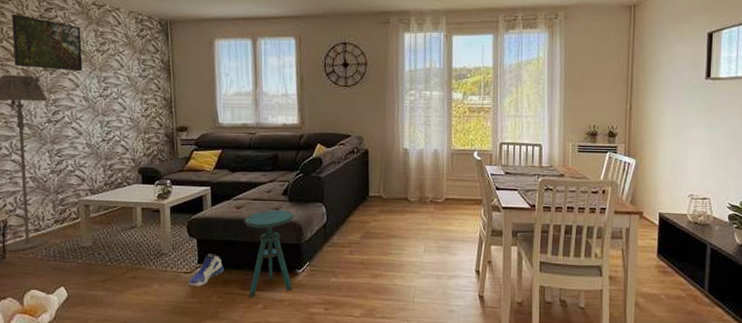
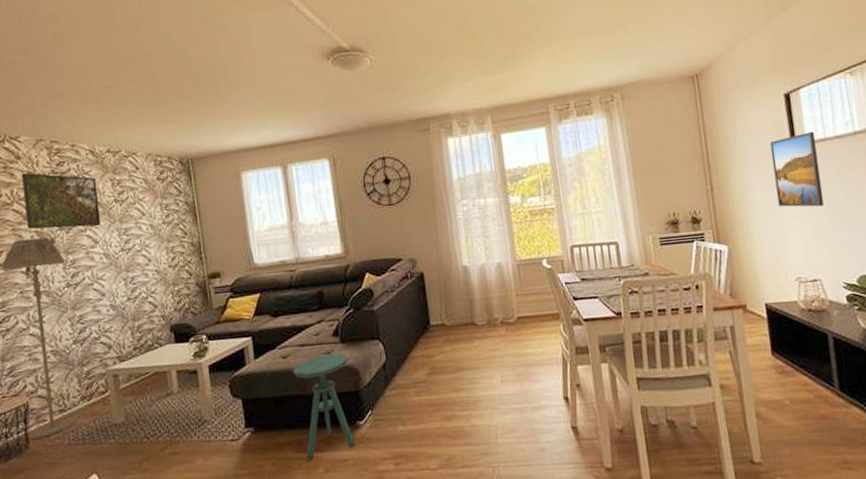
sneaker: present [188,253,224,287] -> none [236,414,275,455]
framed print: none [685,69,728,136] -> present [769,131,824,207]

